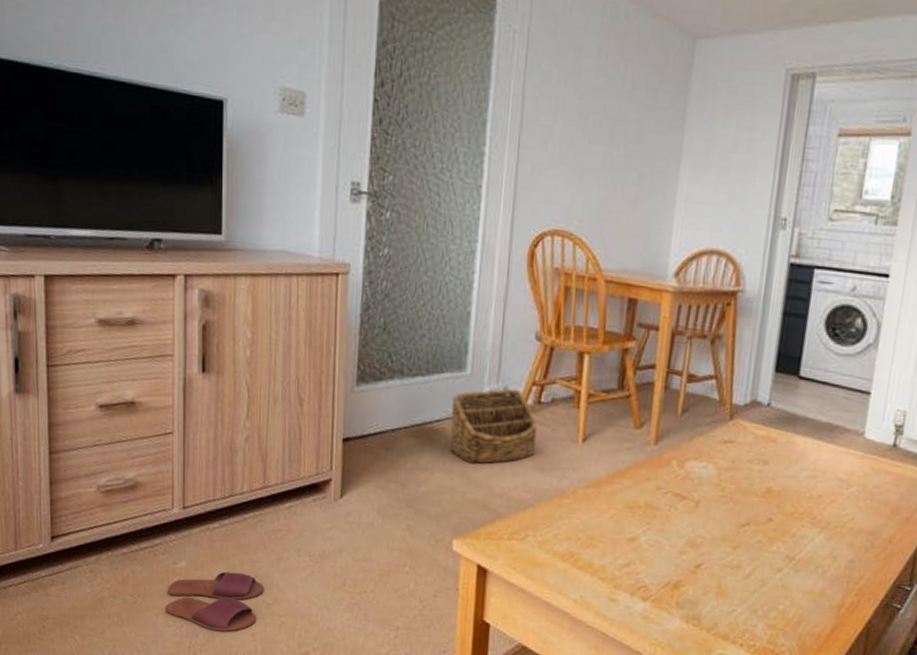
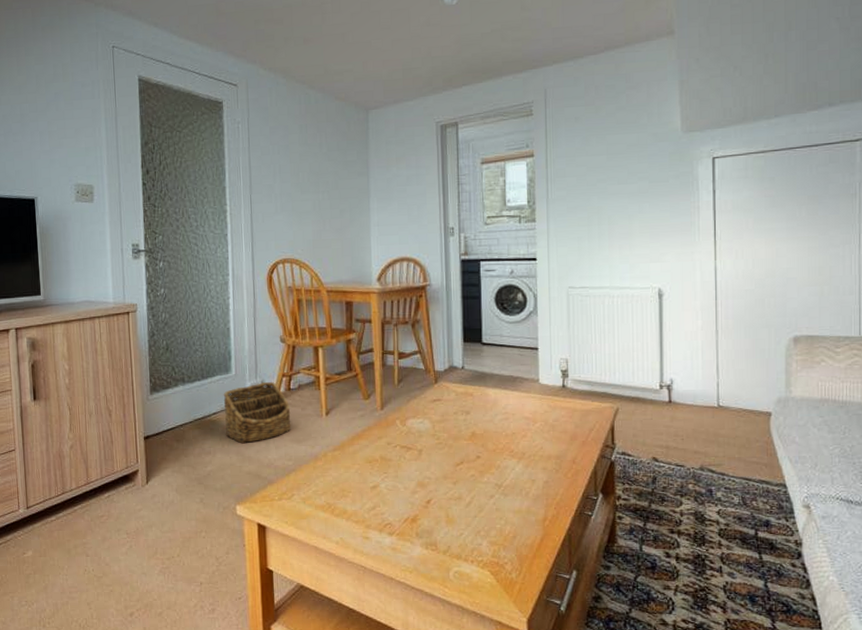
slippers: present [164,571,264,632] -> none [18,555,95,604]

